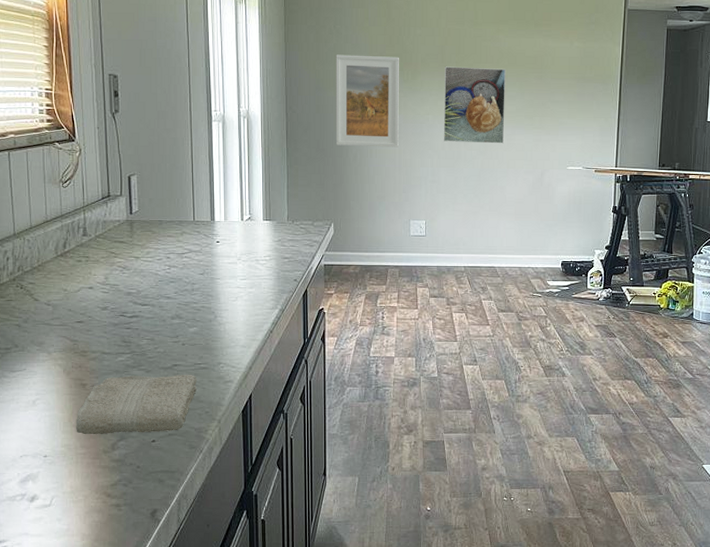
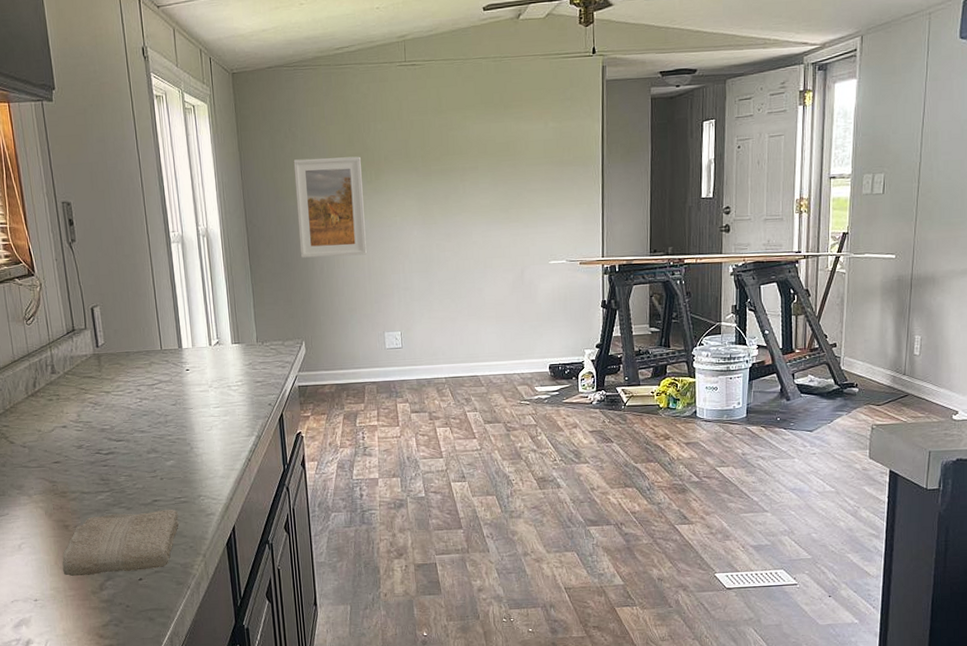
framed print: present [443,66,506,144] -> none [410,159,479,245]

